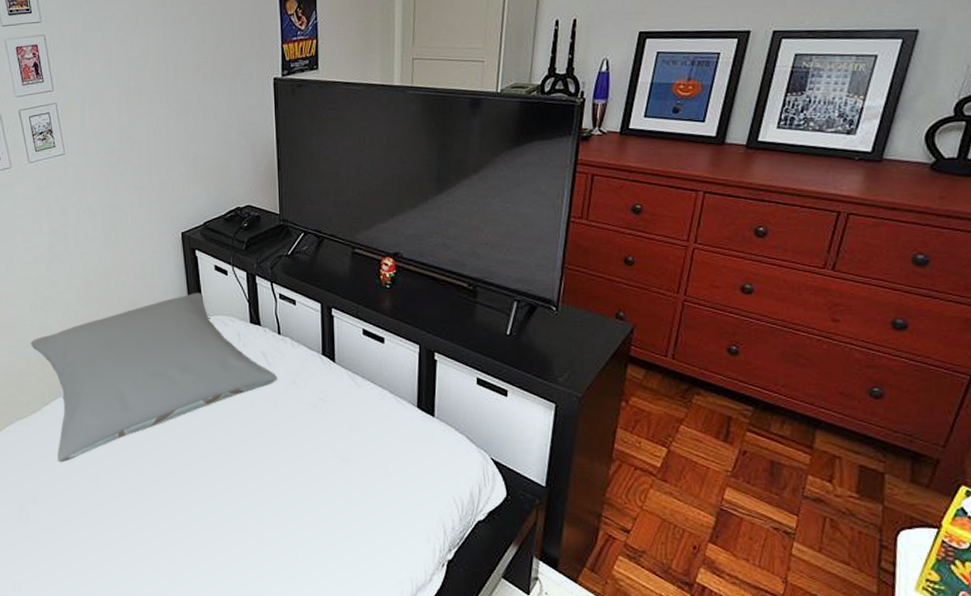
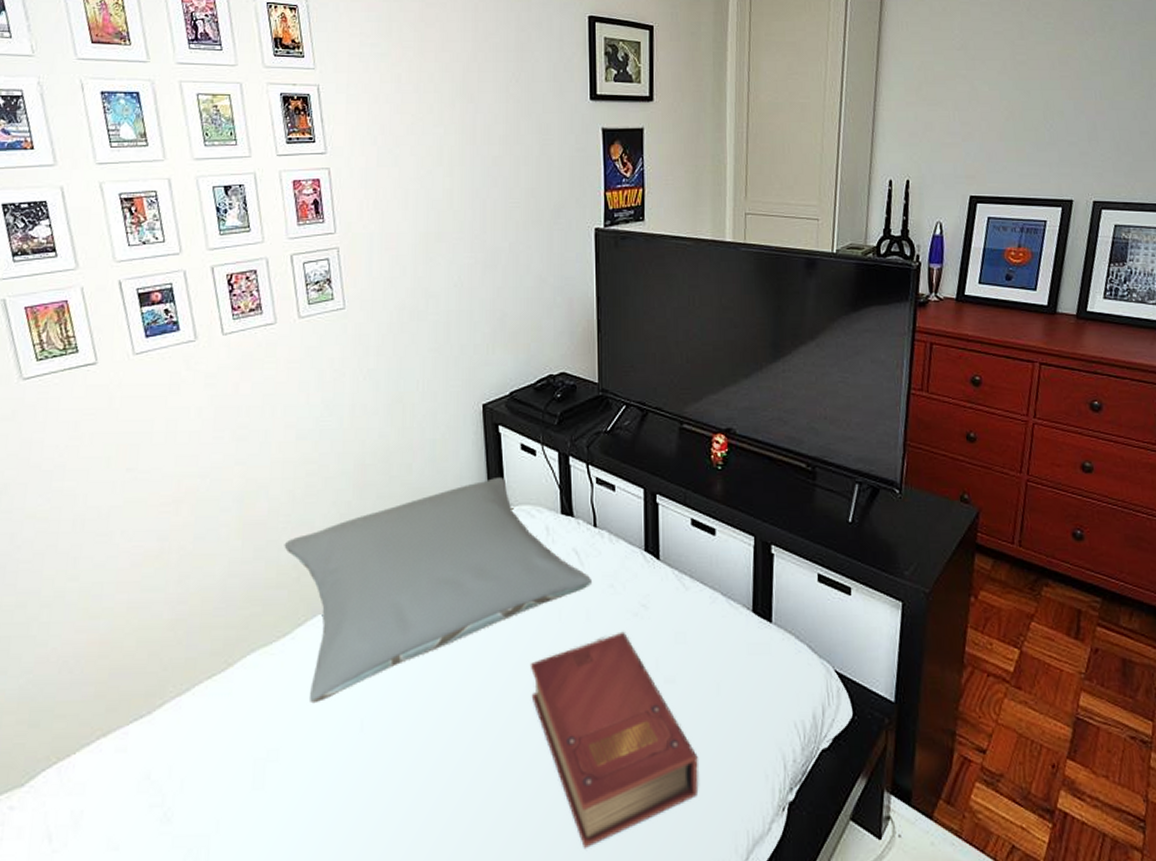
book: none [228,419,370,583] -> present [530,631,698,850]

